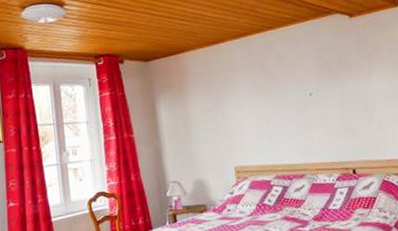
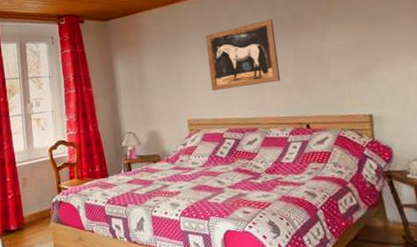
wall art: none [251,60,327,136] -> present [205,19,280,90]

